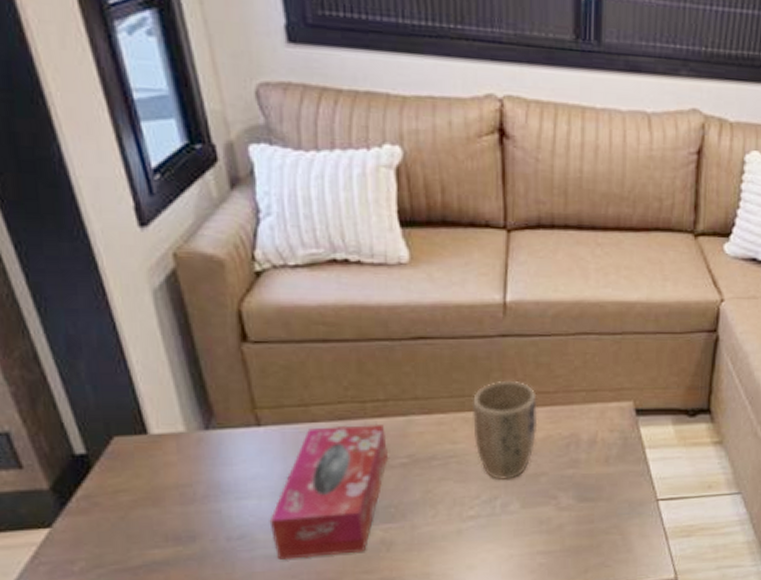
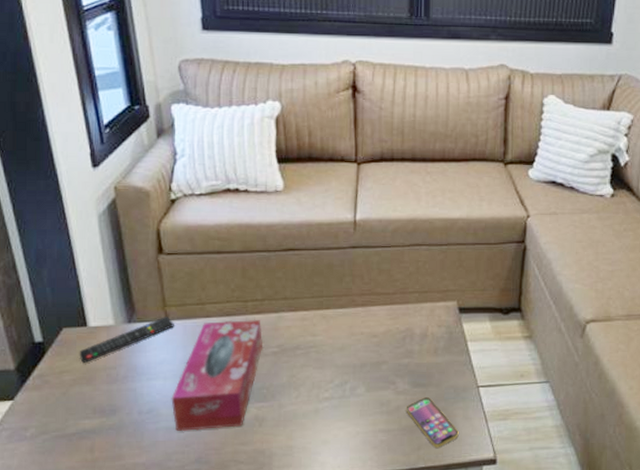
remote control: none [139,421,269,479] -> present [79,317,174,363]
plant pot: present [471,380,538,479] -> none [328,284,380,367]
smartphone: none [570,513,634,570] -> present [406,397,459,448]

